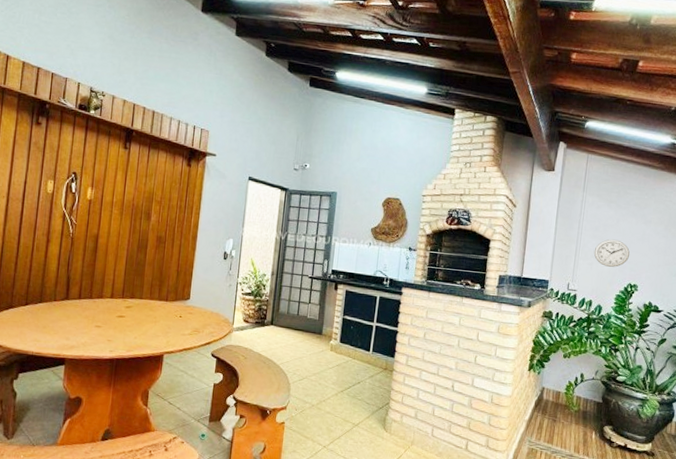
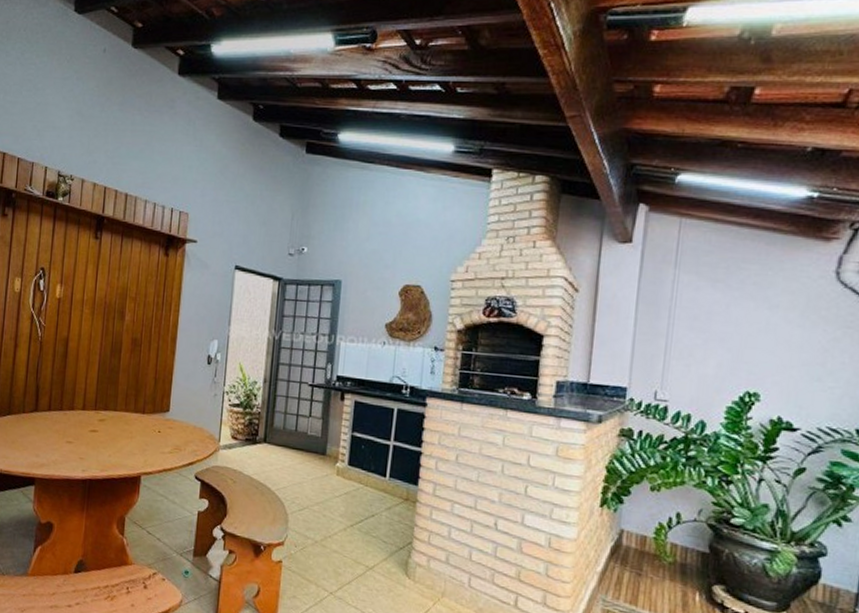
wall clock: present [593,239,630,267] -> none [692,331,746,369]

